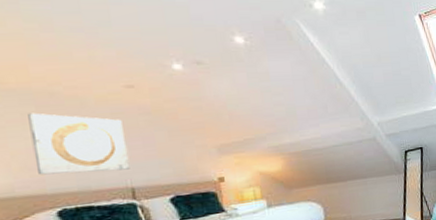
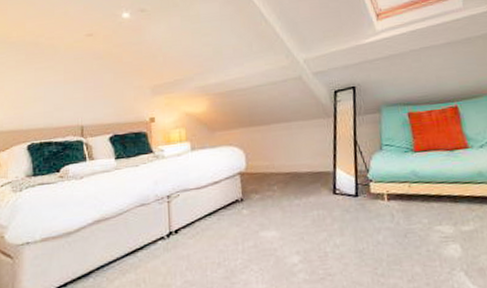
wall art: present [28,112,130,175] -> none [19,60,82,113]

